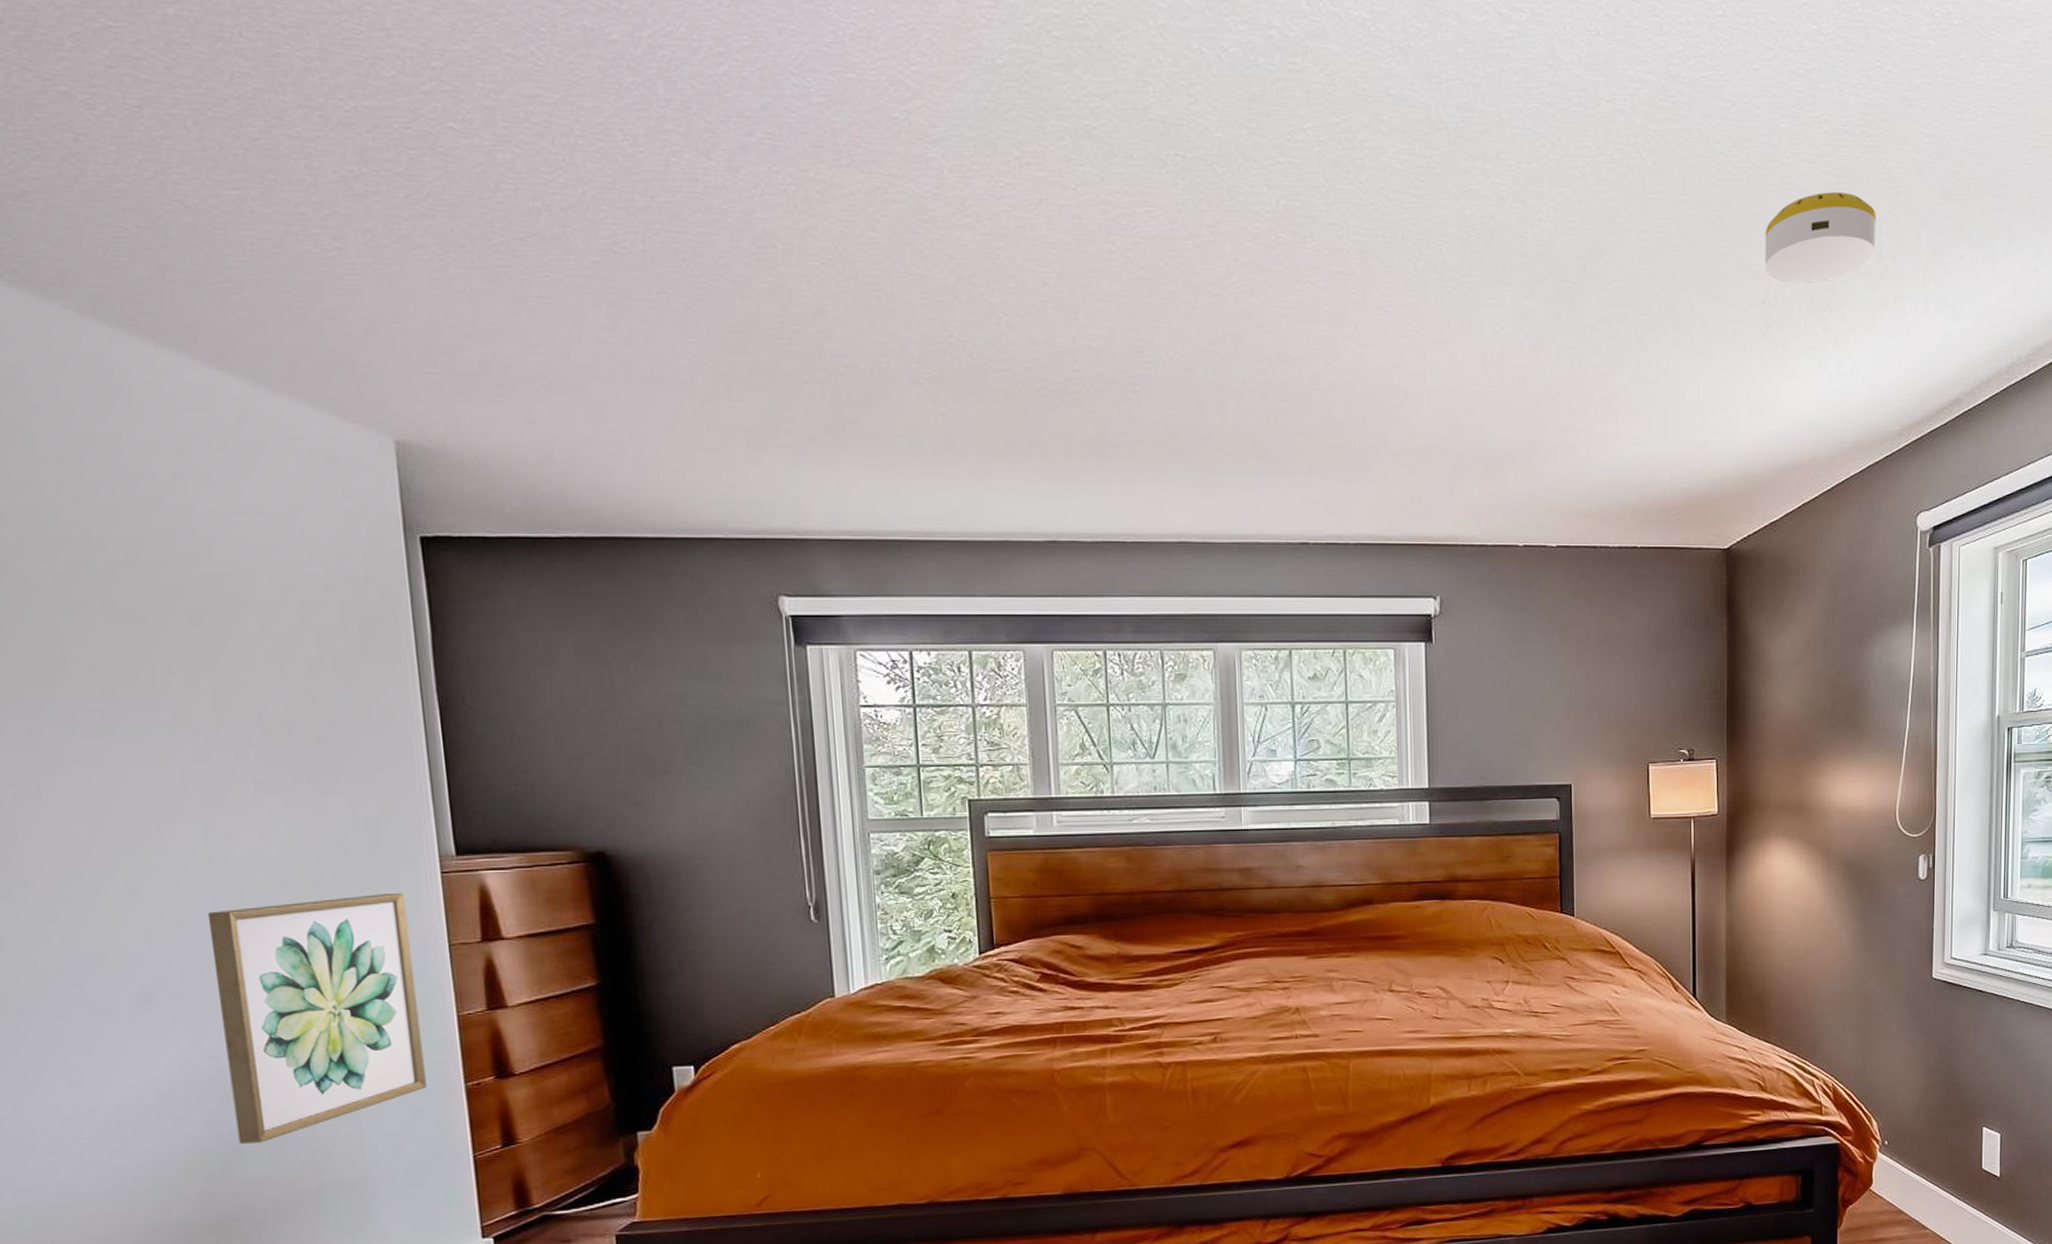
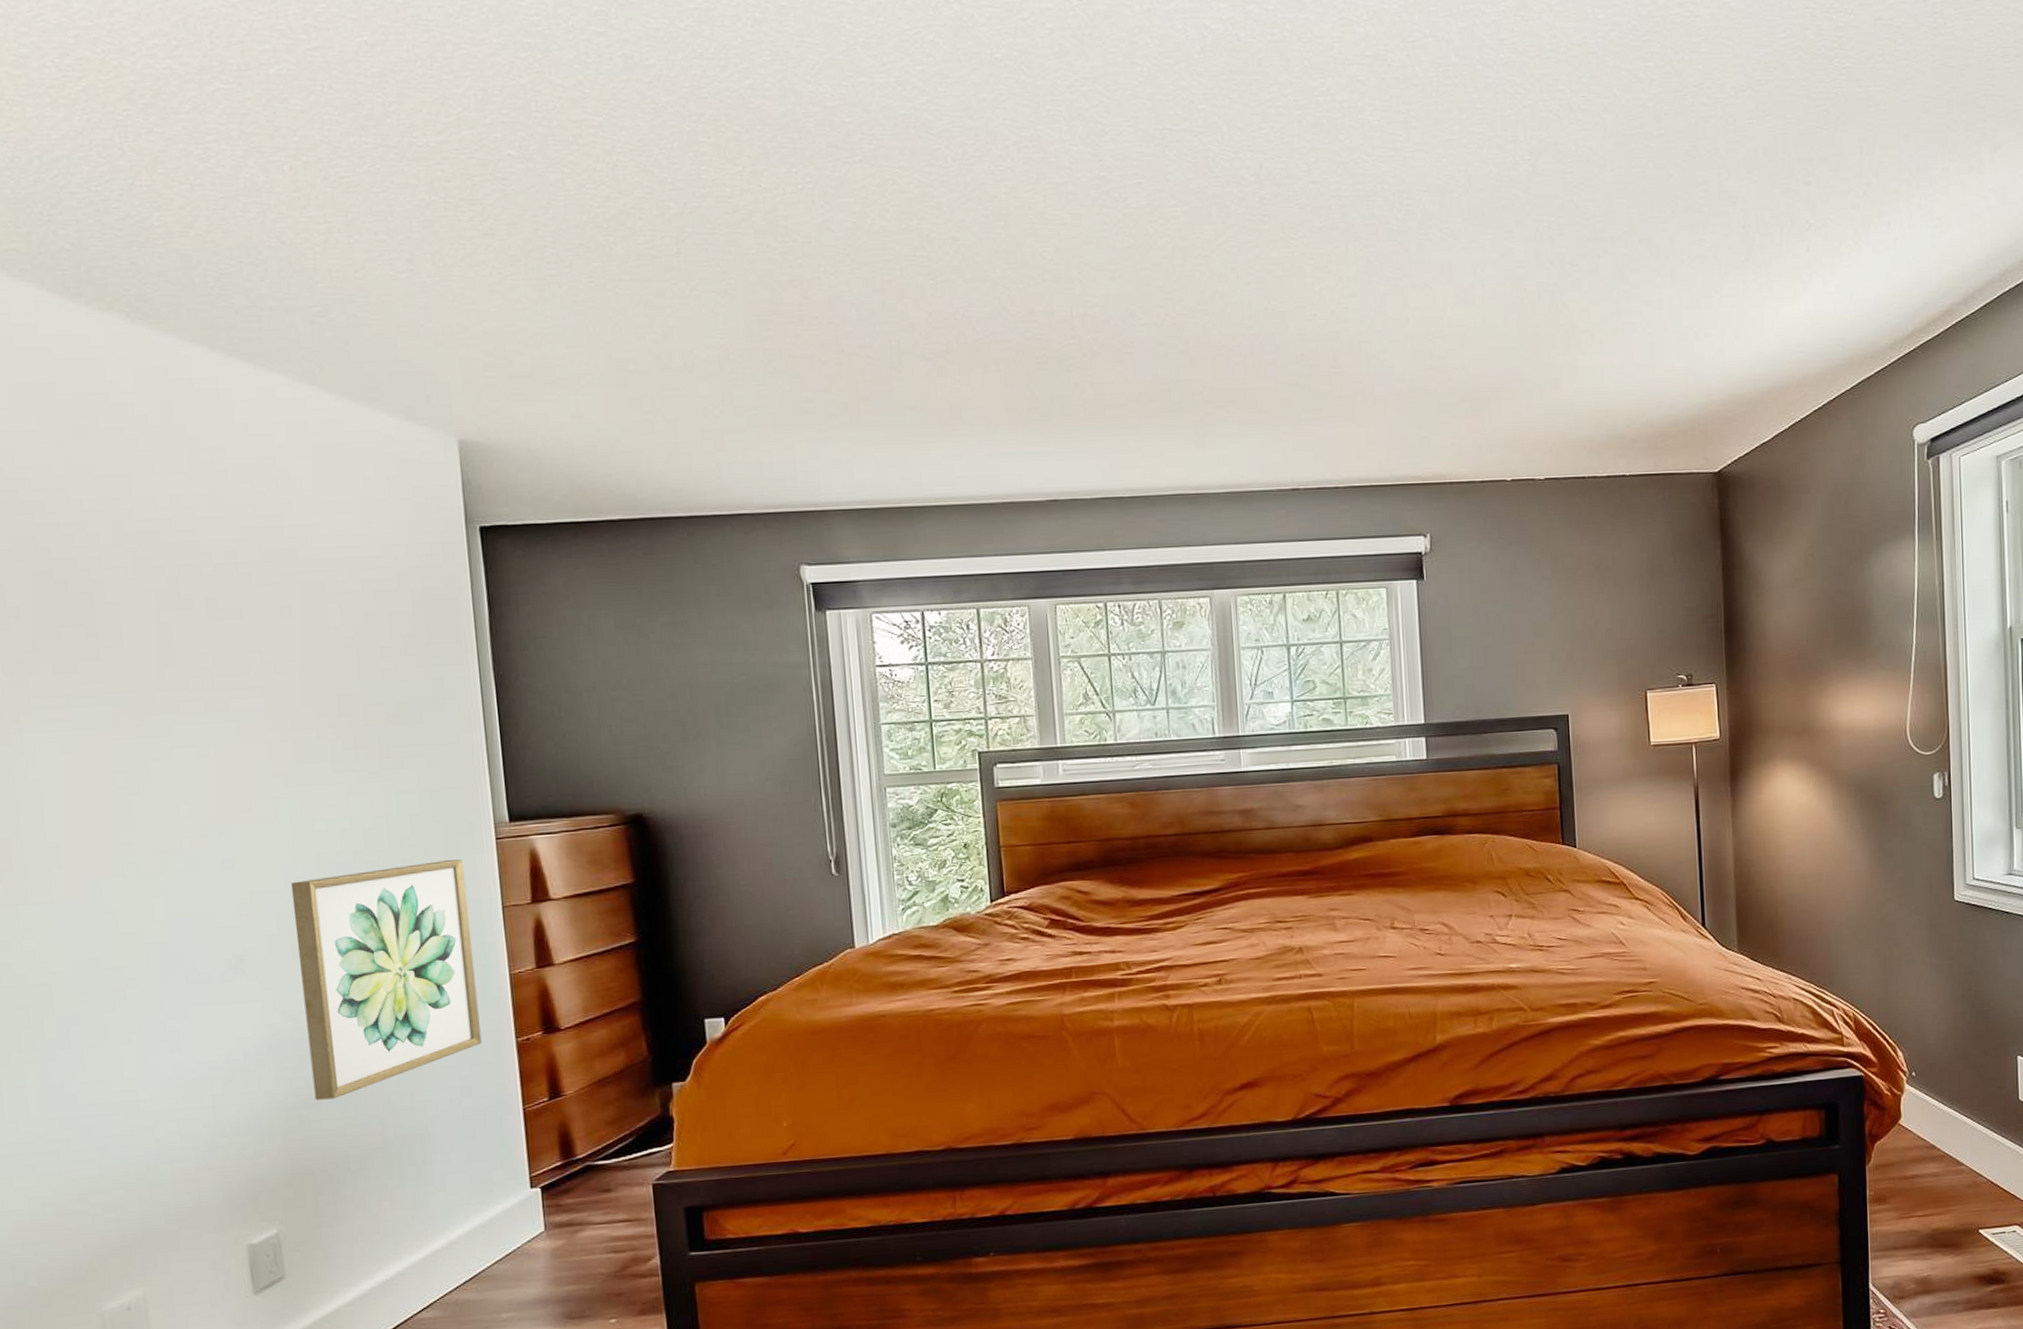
smoke detector: present [1765,192,1877,284] -> none [1742,115,1858,207]

